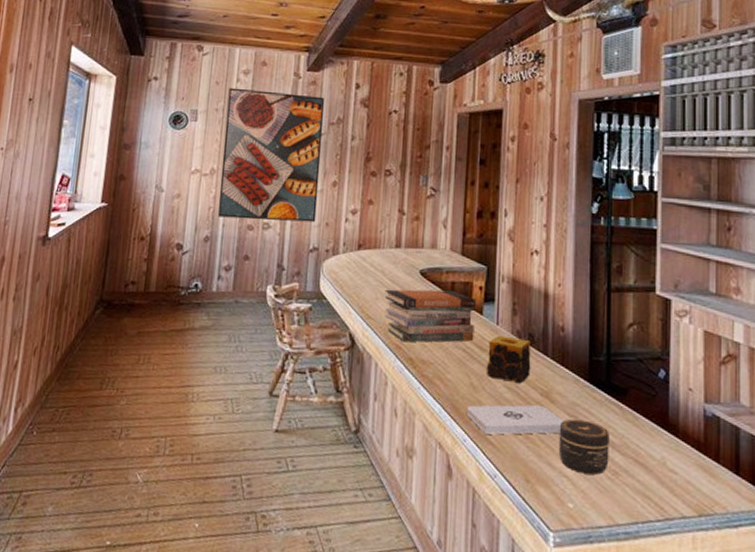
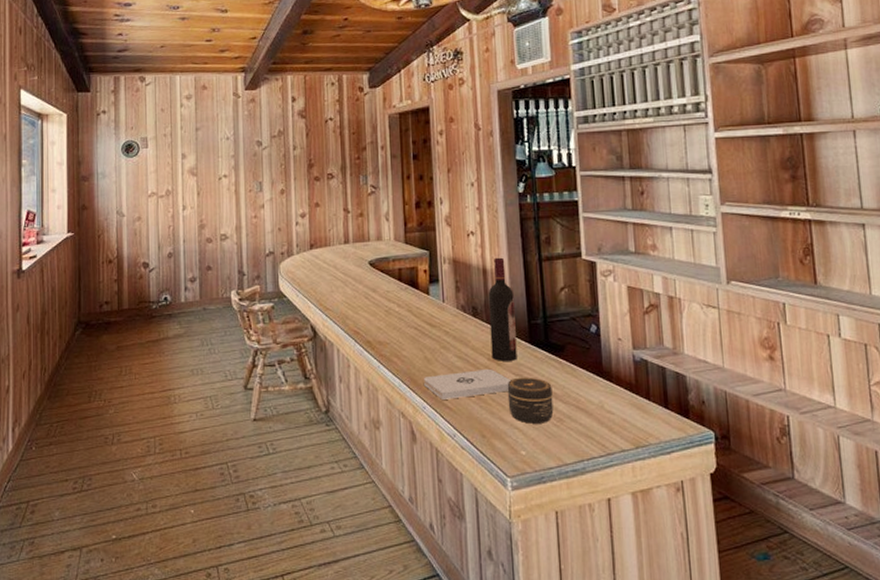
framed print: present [218,87,325,223] -> none [174,112,269,234]
book stack: present [384,289,476,342] -> none [339,275,424,328]
candle: present [487,335,531,383] -> none [437,311,477,351]
wine bottle: none [545,282,576,400] -> present [488,257,517,361]

